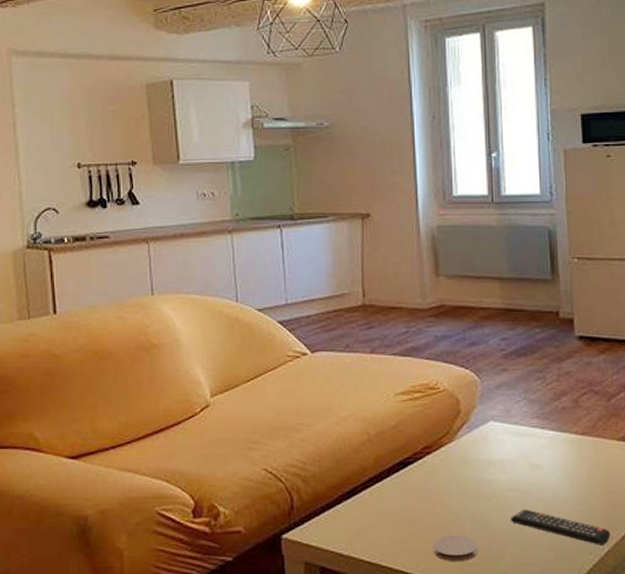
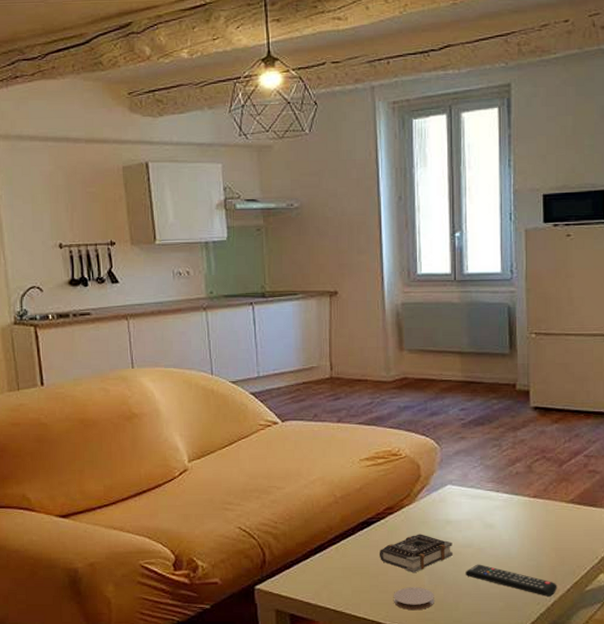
book: none [416,475,497,520] -> present [379,534,453,573]

